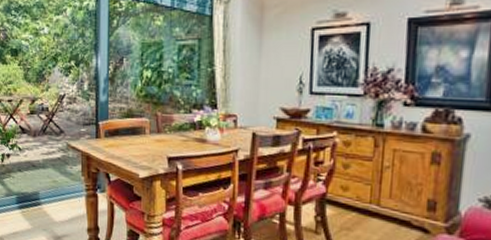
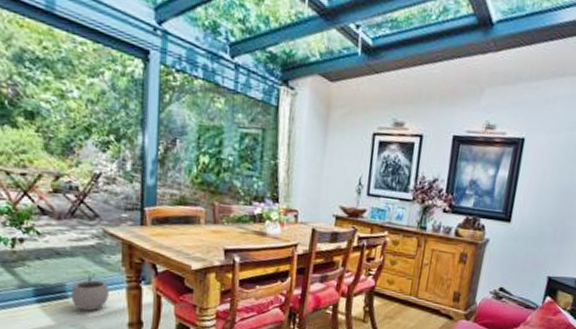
plant pot: none [43,182,72,217] -> present [71,273,109,311]

